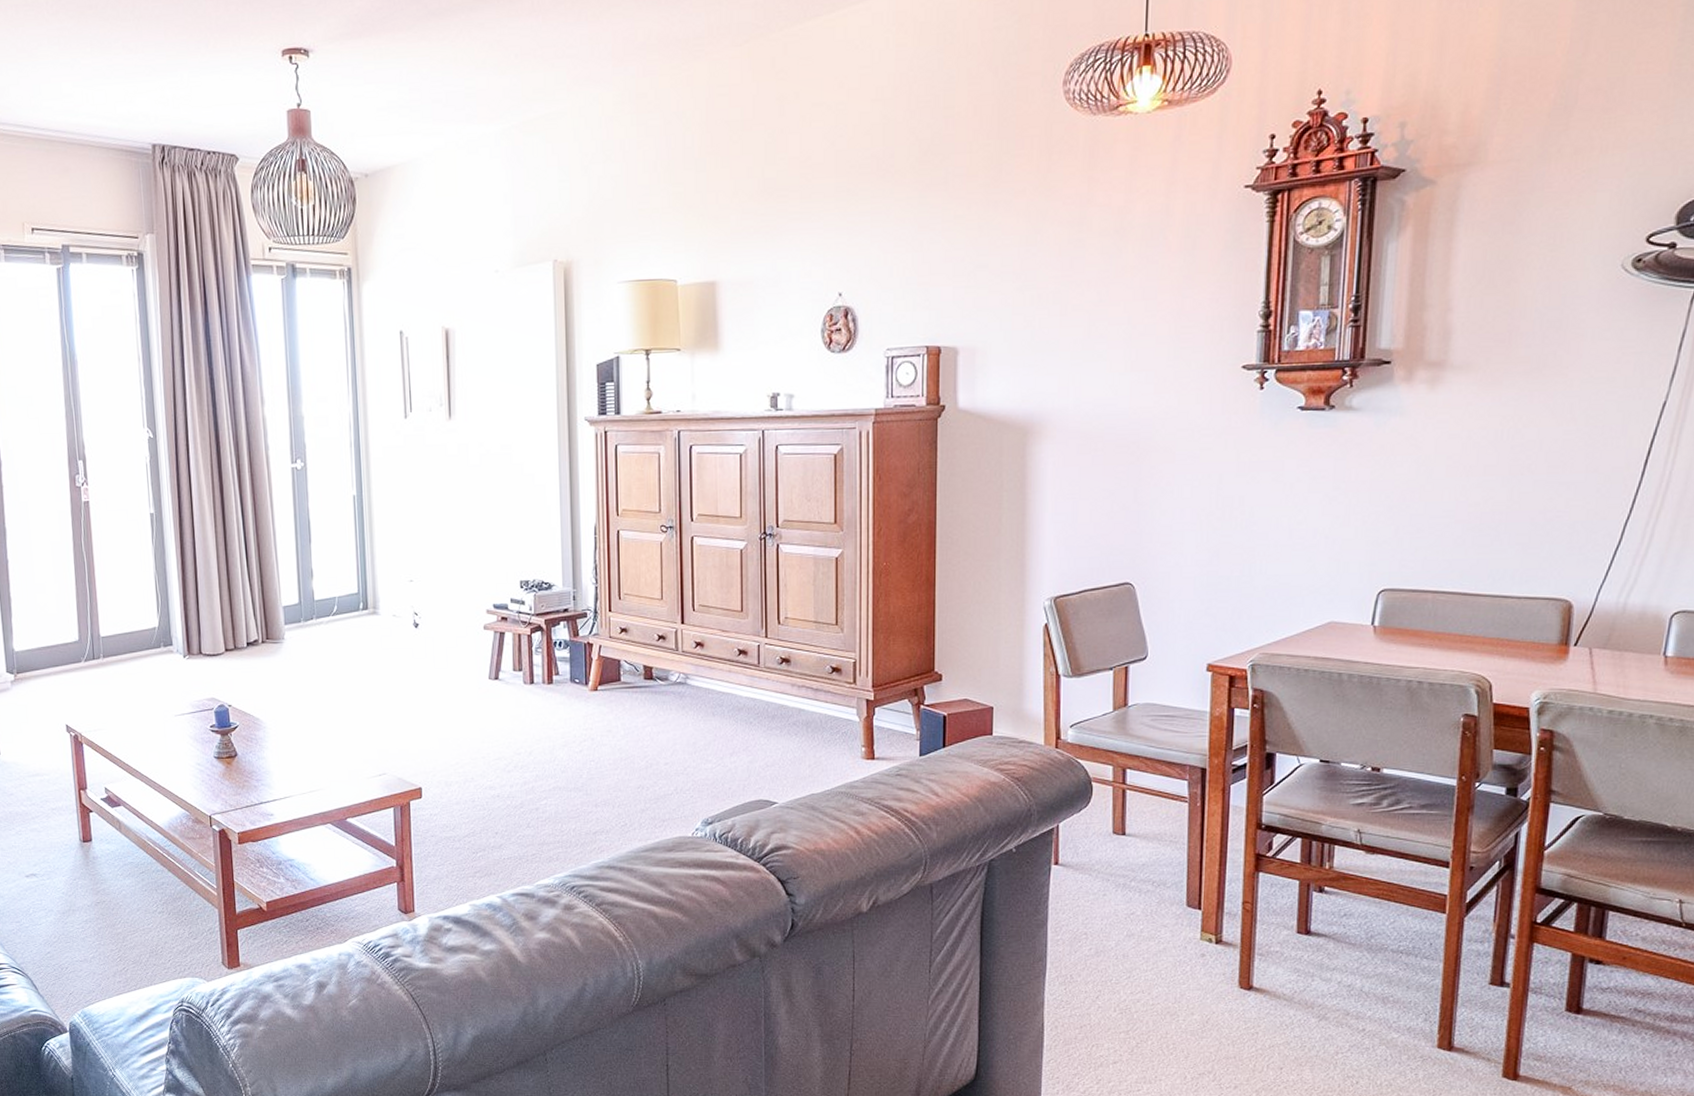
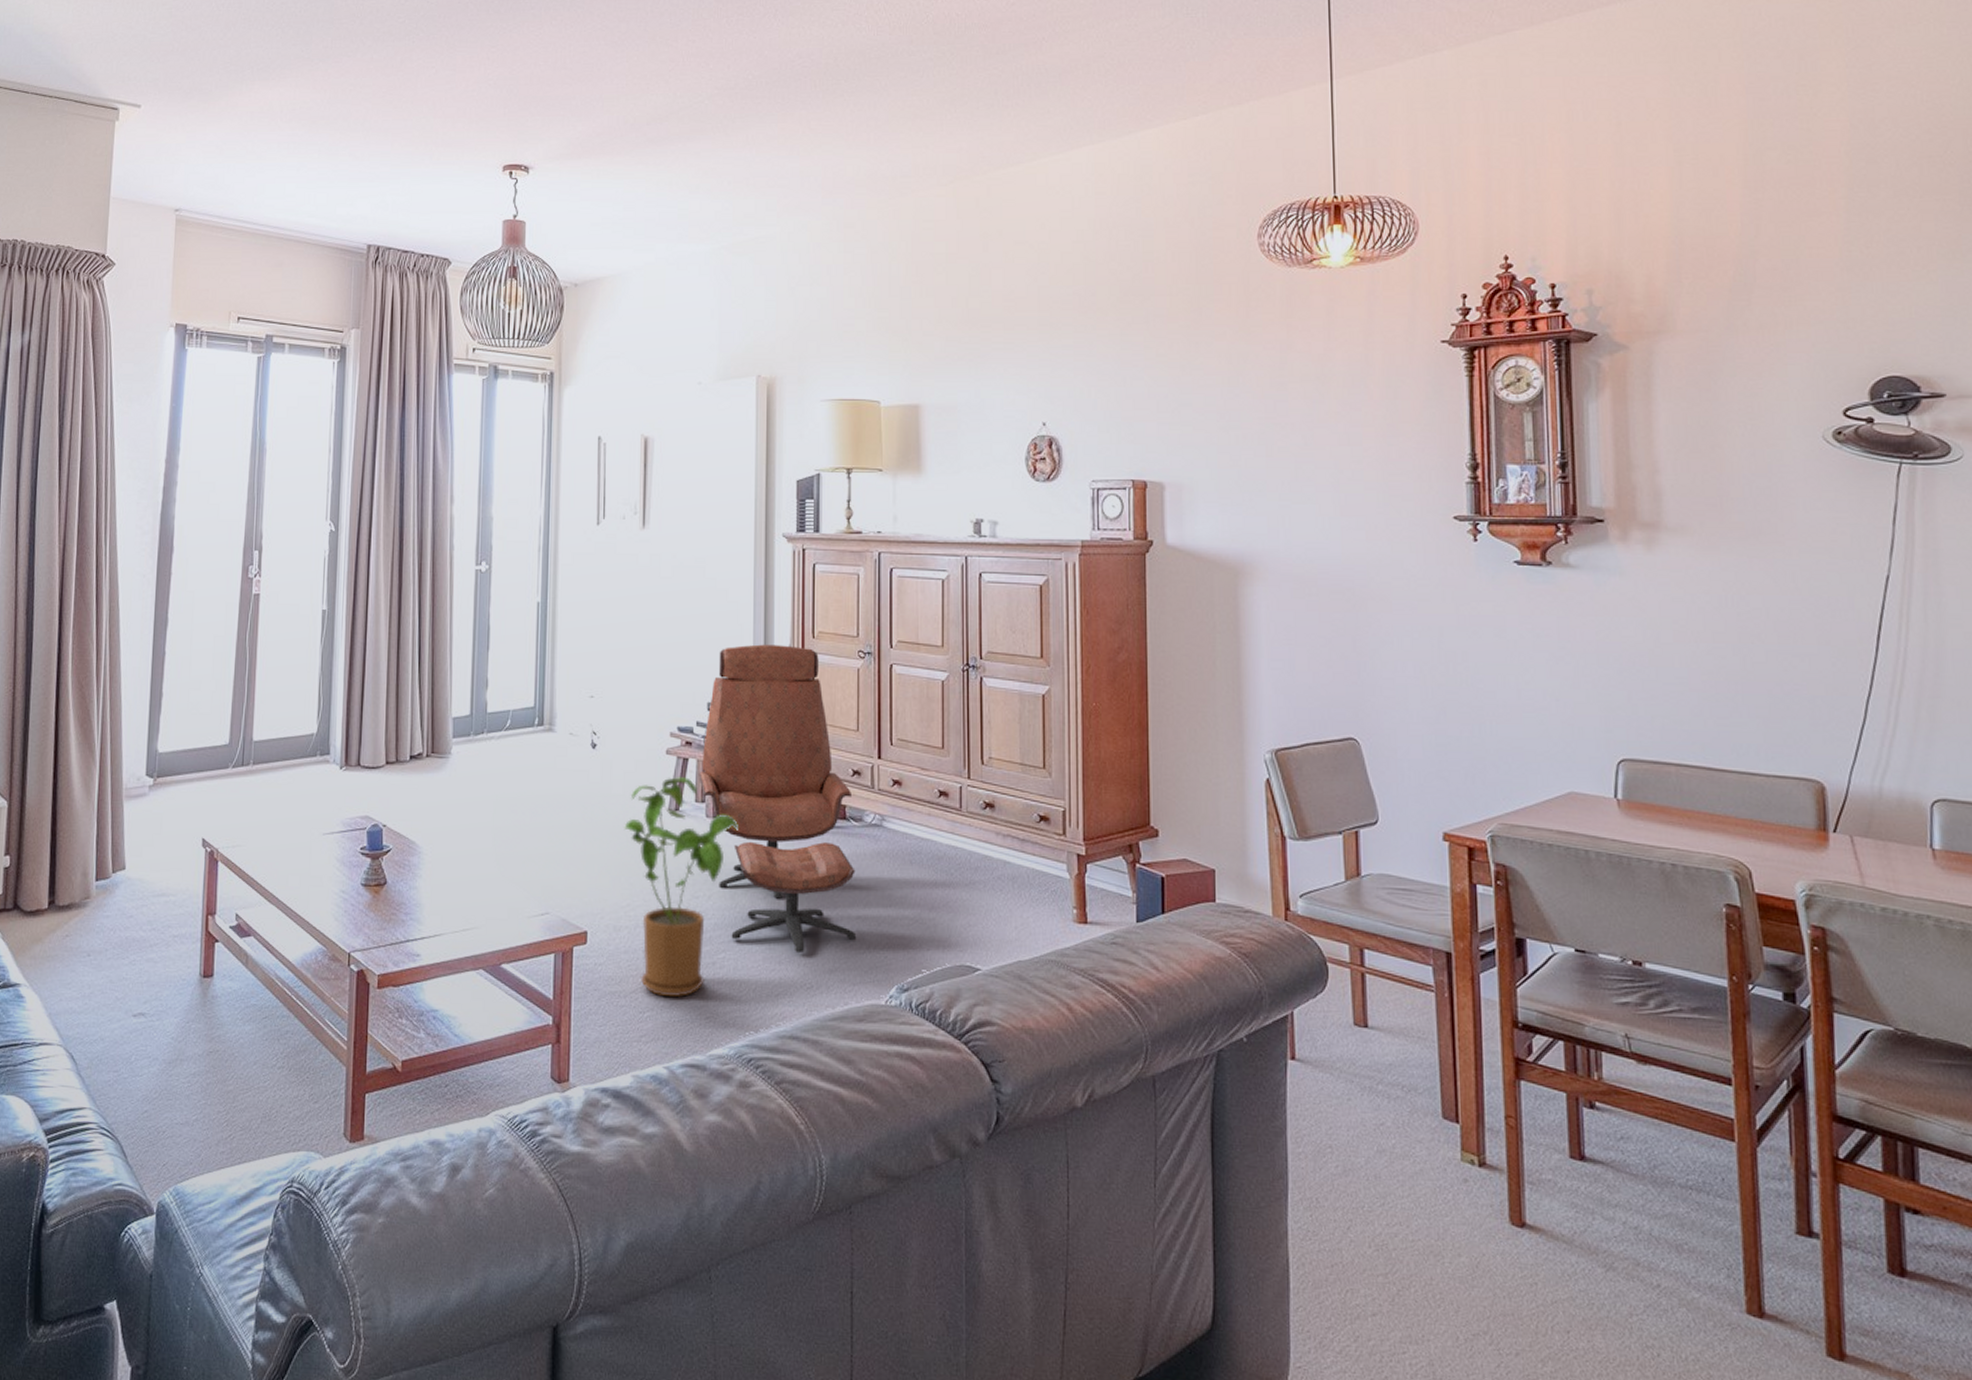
house plant: none [449,648,555,839] -> present [624,776,739,998]
lounge chair: none [515,523,665,797] -> present [698,644,857,954]

